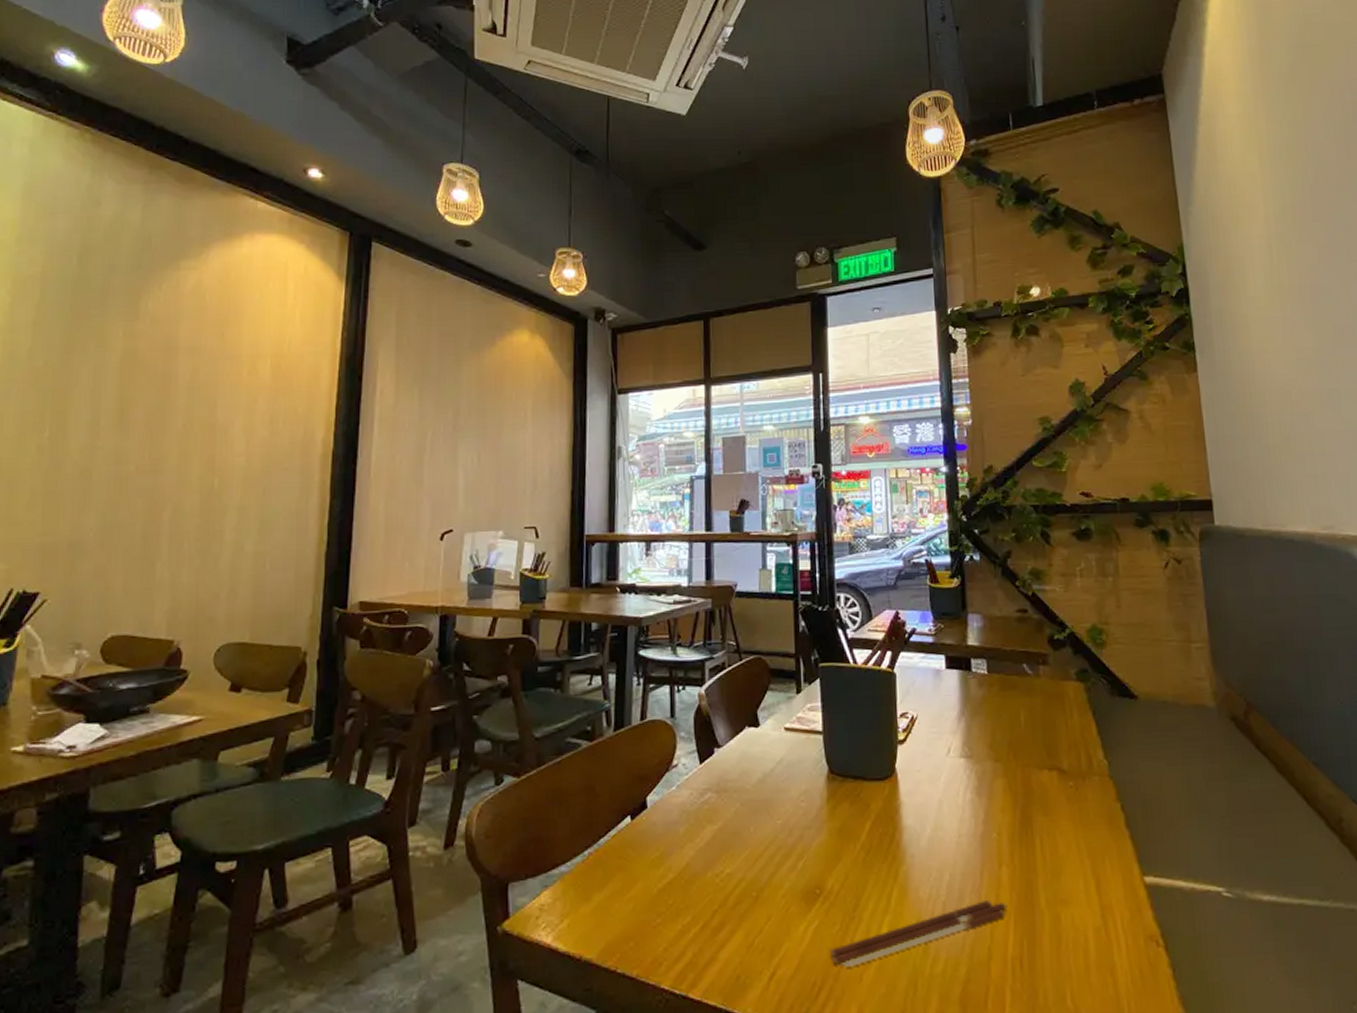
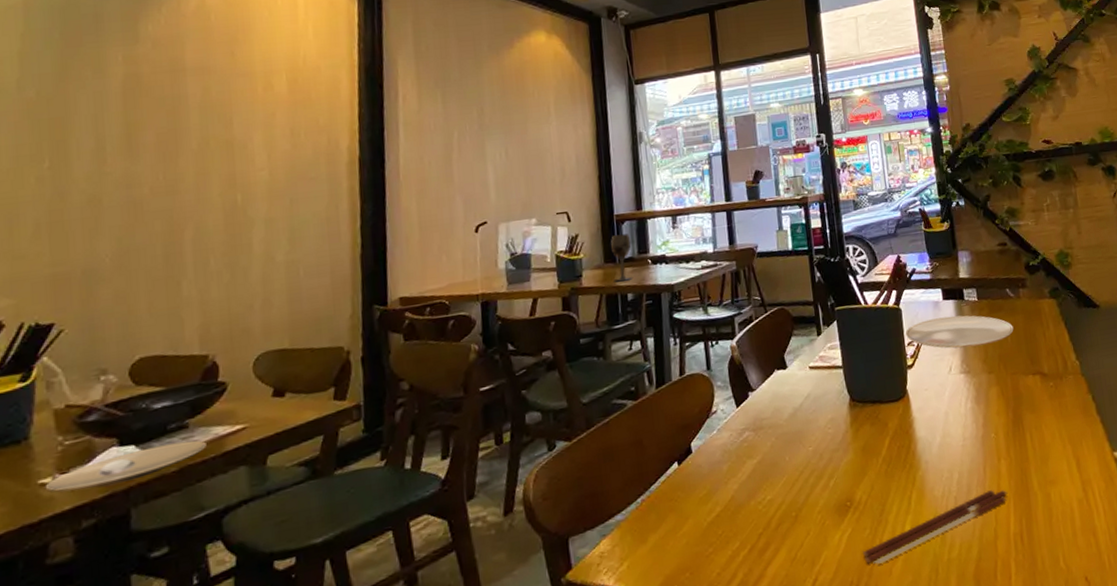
plate: none [16,726,164,763] -> present [45,440,206,493]
wine glass: none [578,557,600,609] -> present [611,233,632,283]
plate: none [899,688,1029,728] -> present [906,315,1014,348]

